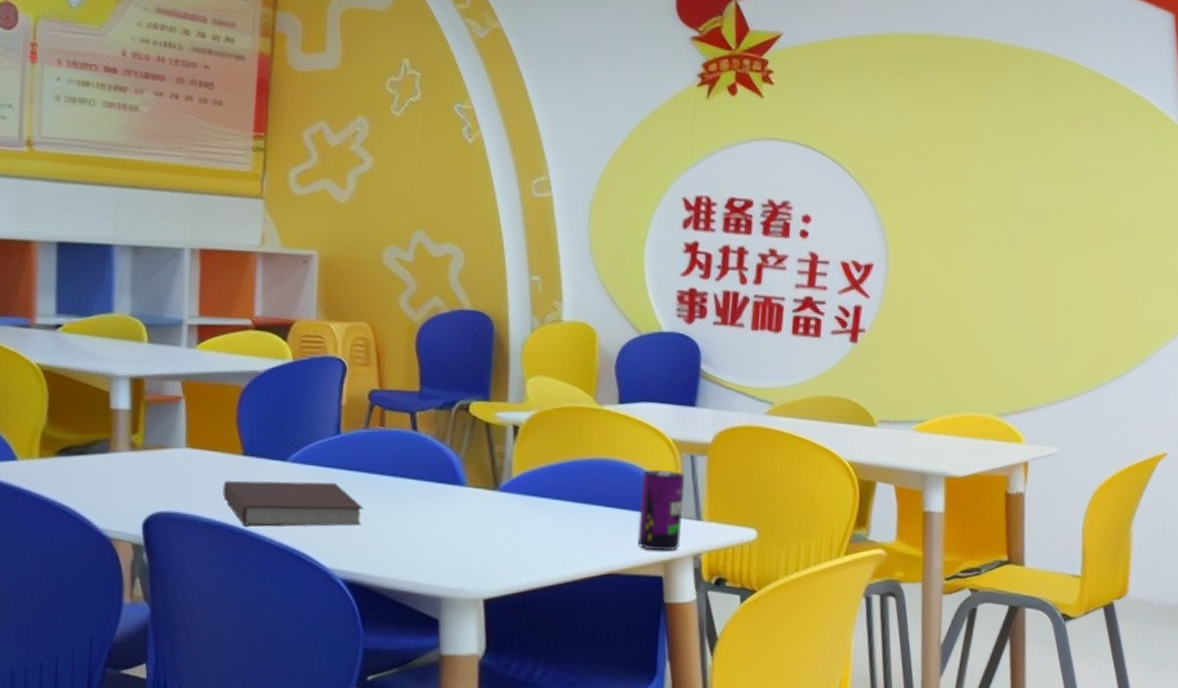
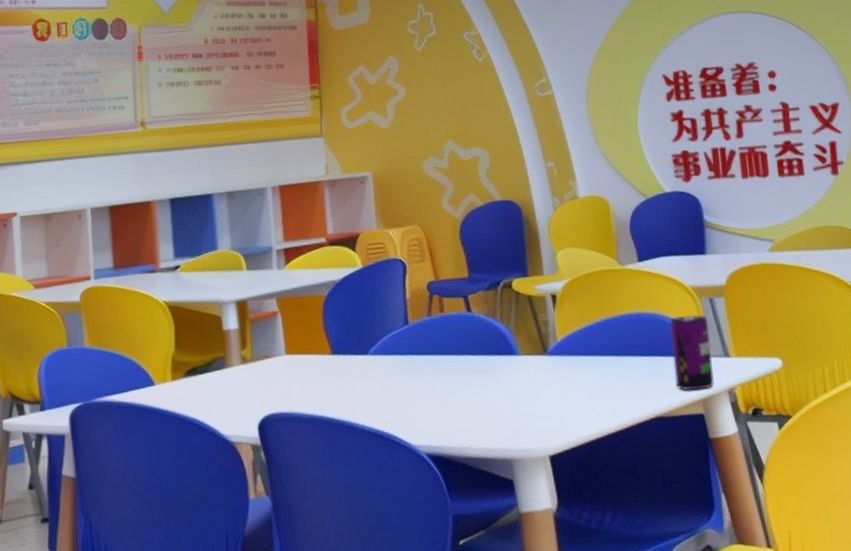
notebook: present [222,480,364,527] -> none [318,367,436,417]

